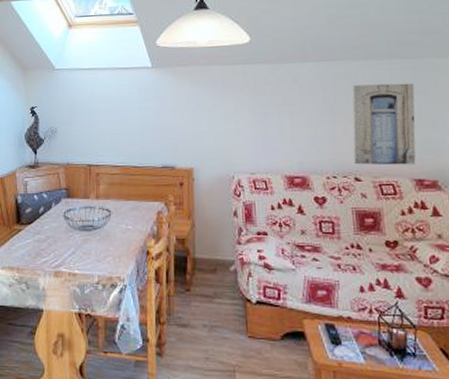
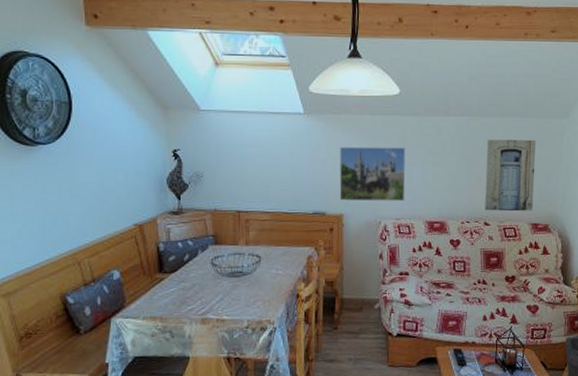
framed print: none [188,96,260,155] -> present [339,146,406,202]

